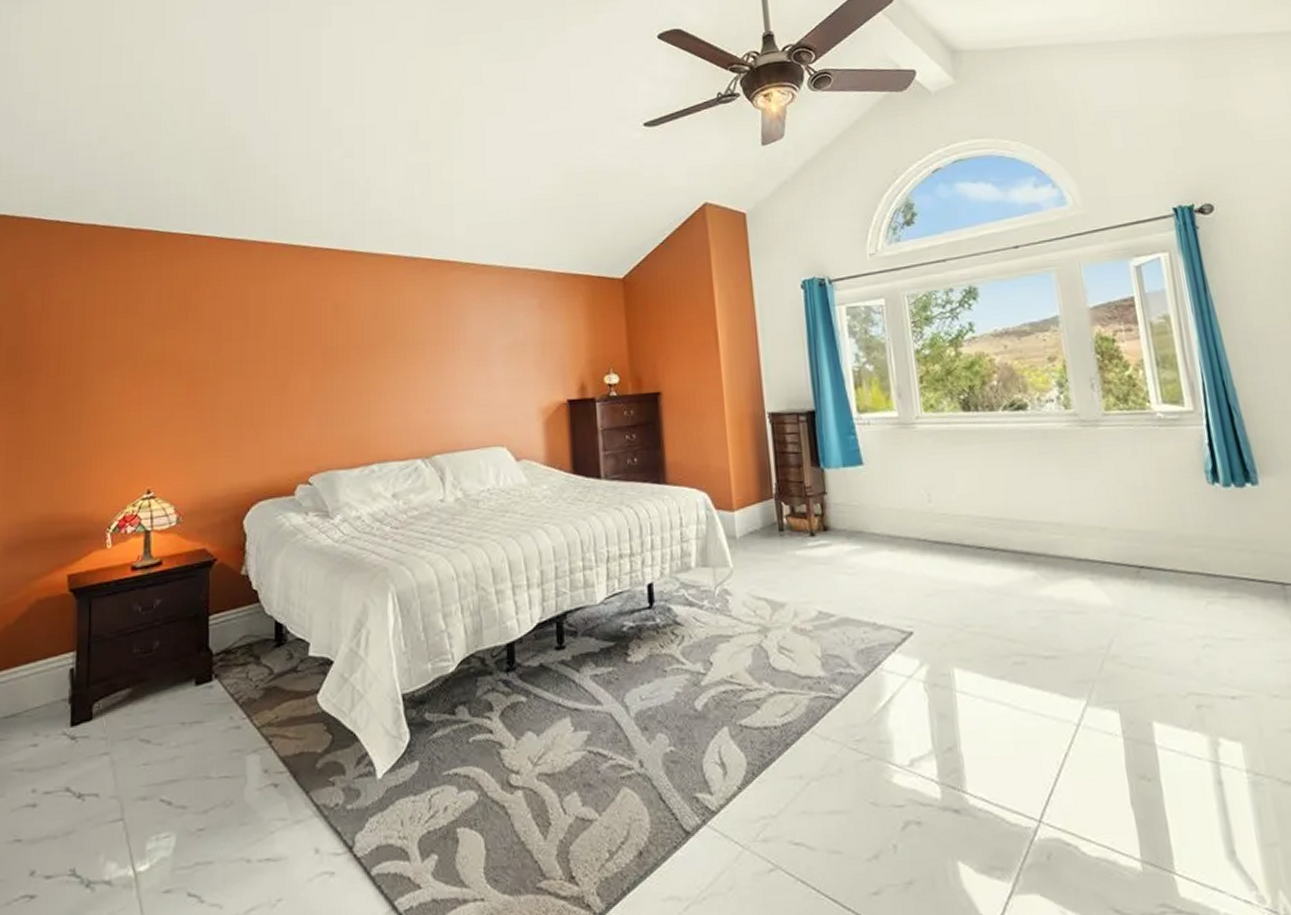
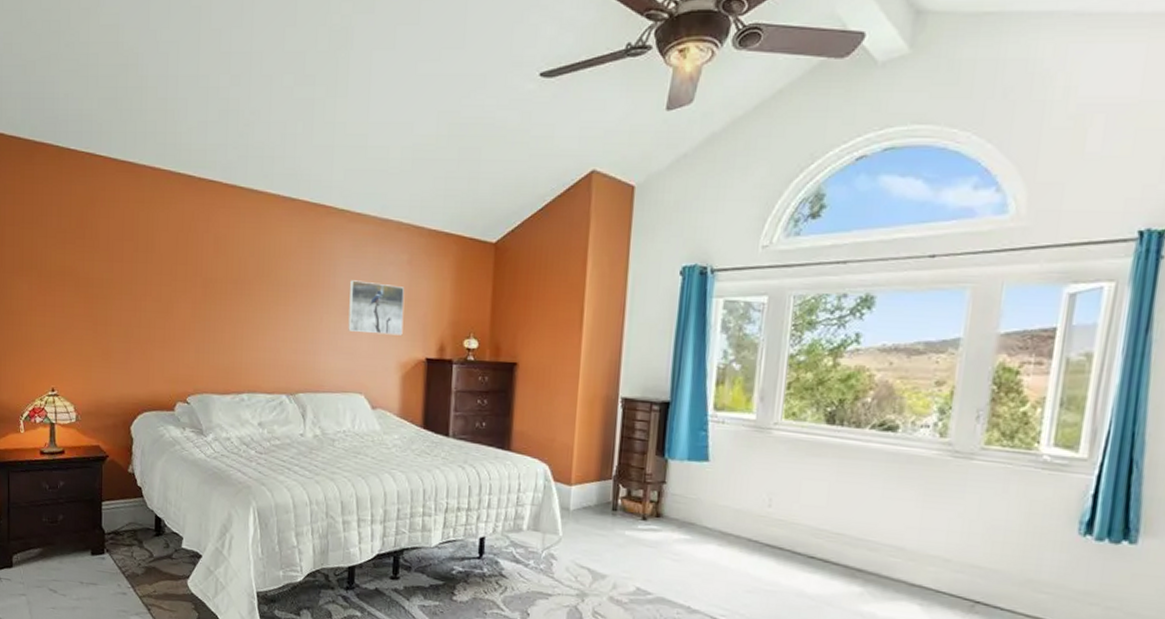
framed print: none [480,330,541,383] -> present [348,280,405,336]

